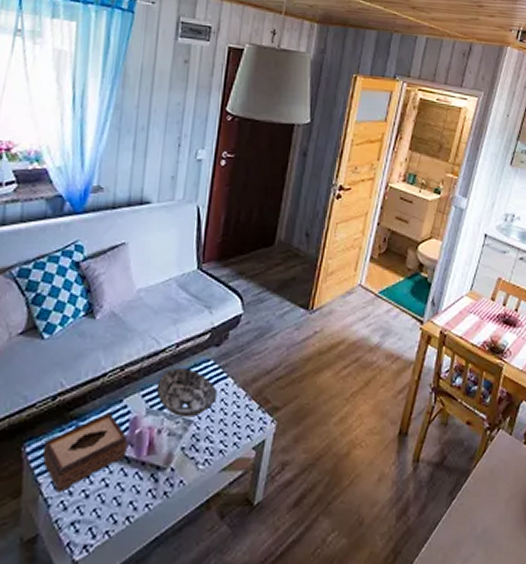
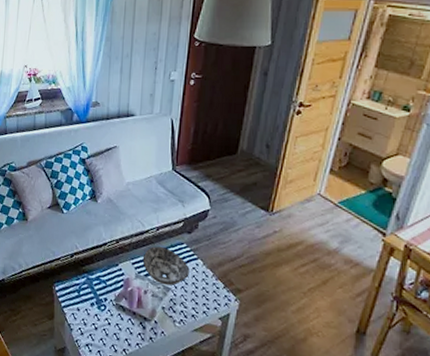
tissue box: present [42,413,128,493] -> none [66,272,123,322]

